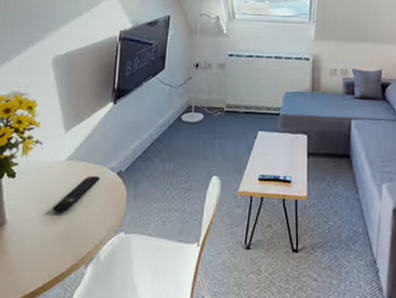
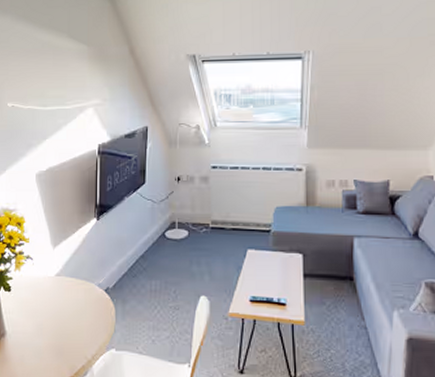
remote control: present [53,176,100,212] -> none [47,292,88,327]

